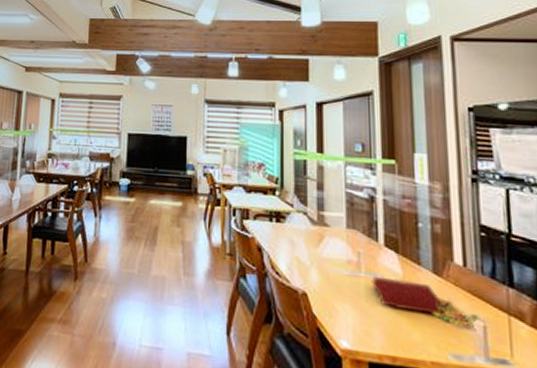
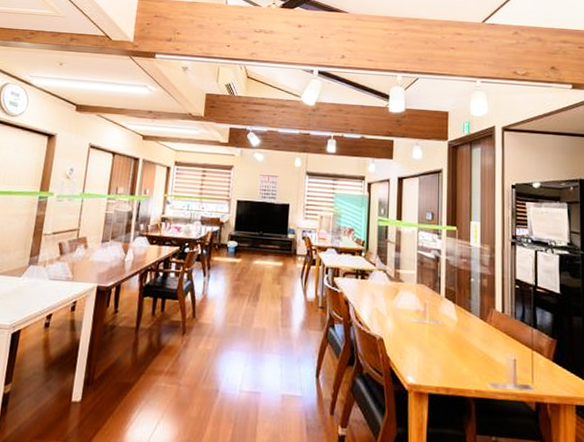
candy bag: present [371,277,479,327] -> none [433,323,511,361]

